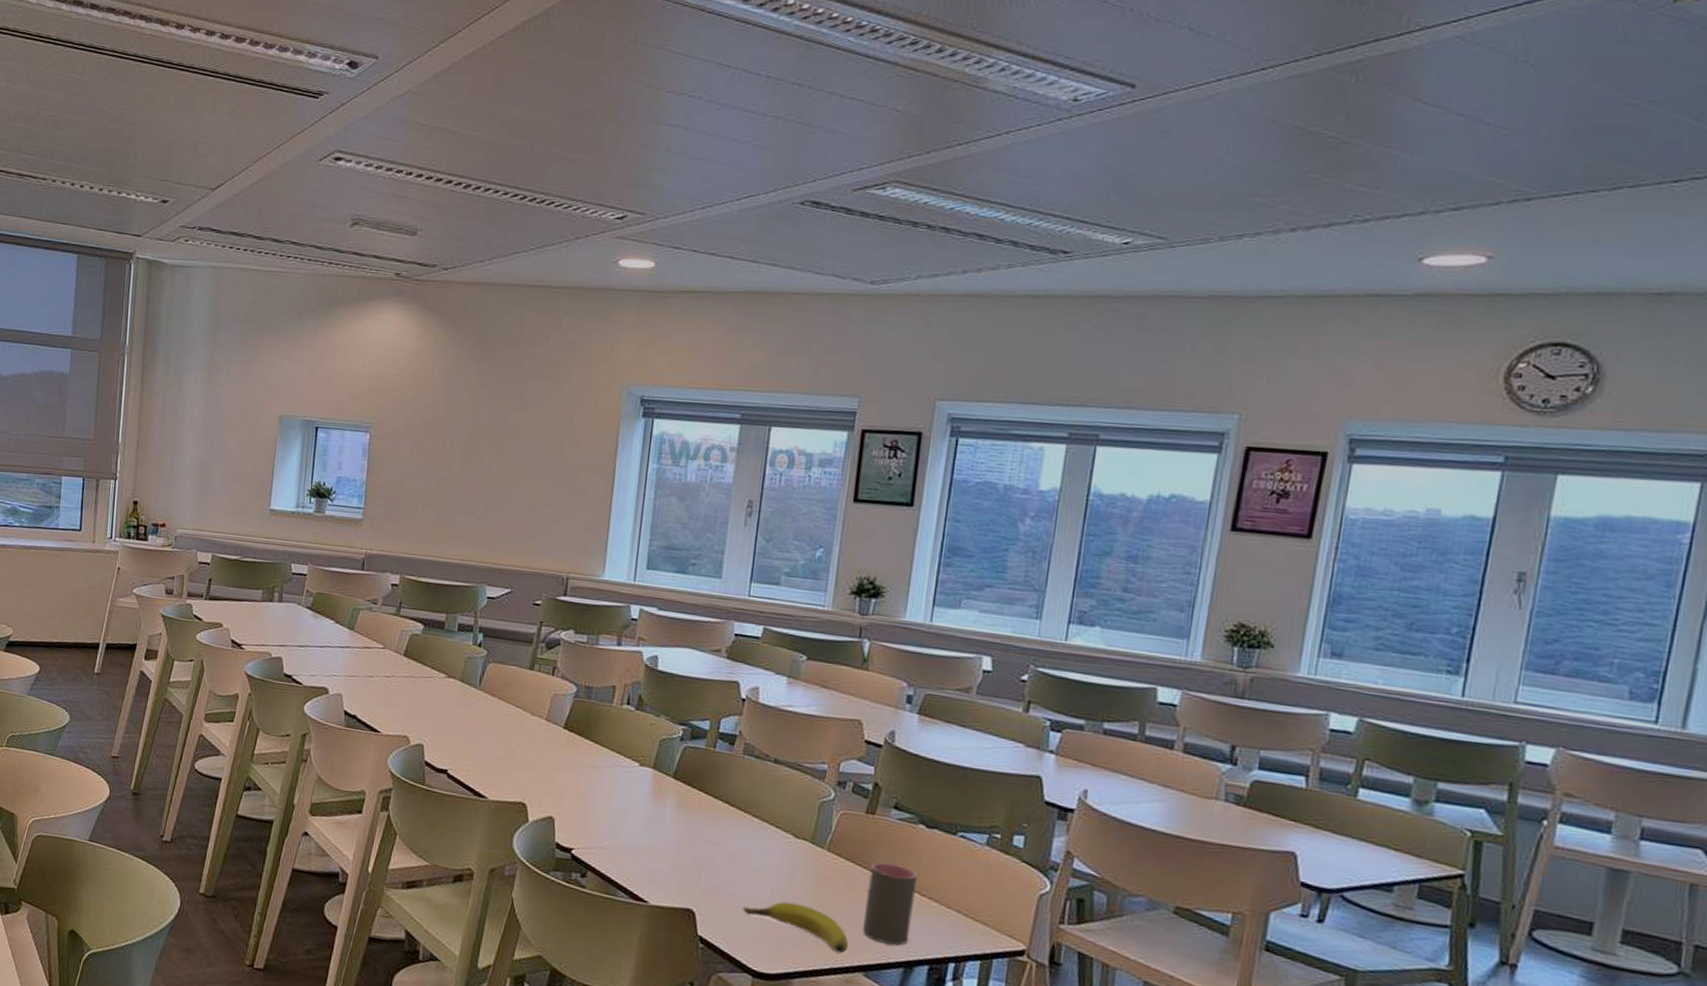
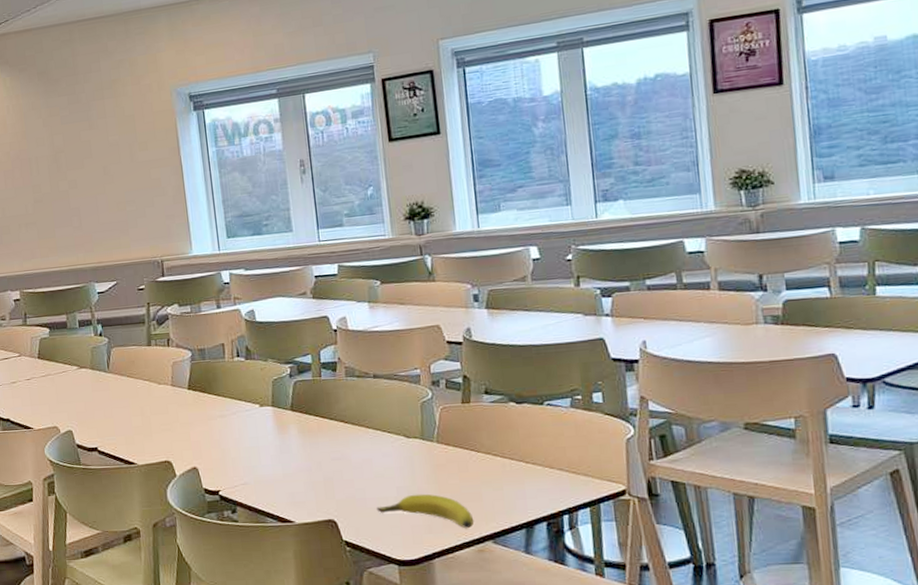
cup: present [863,862,917,945] -> none [477,441,524,511]

